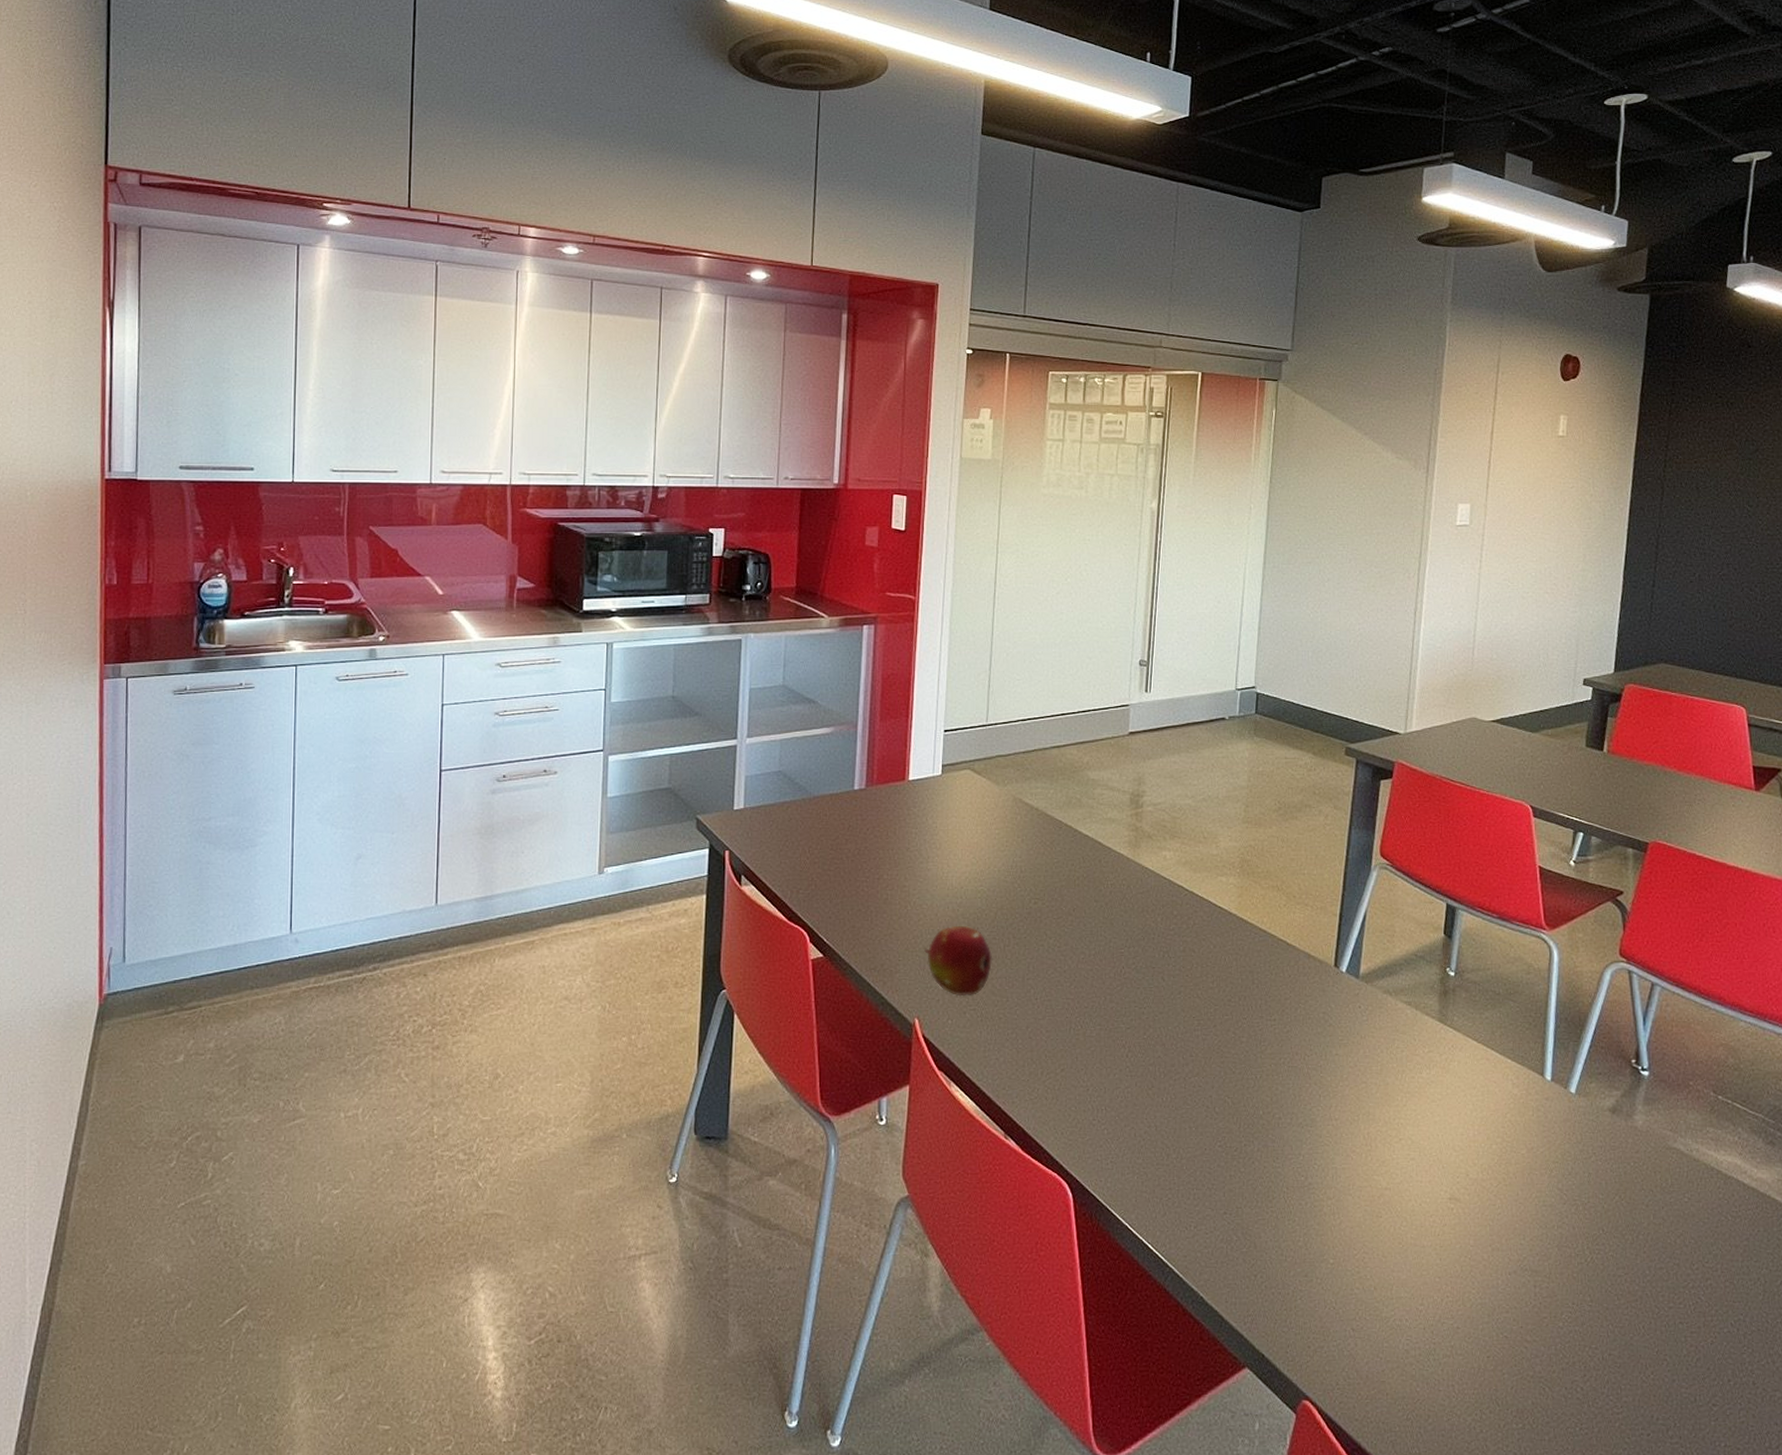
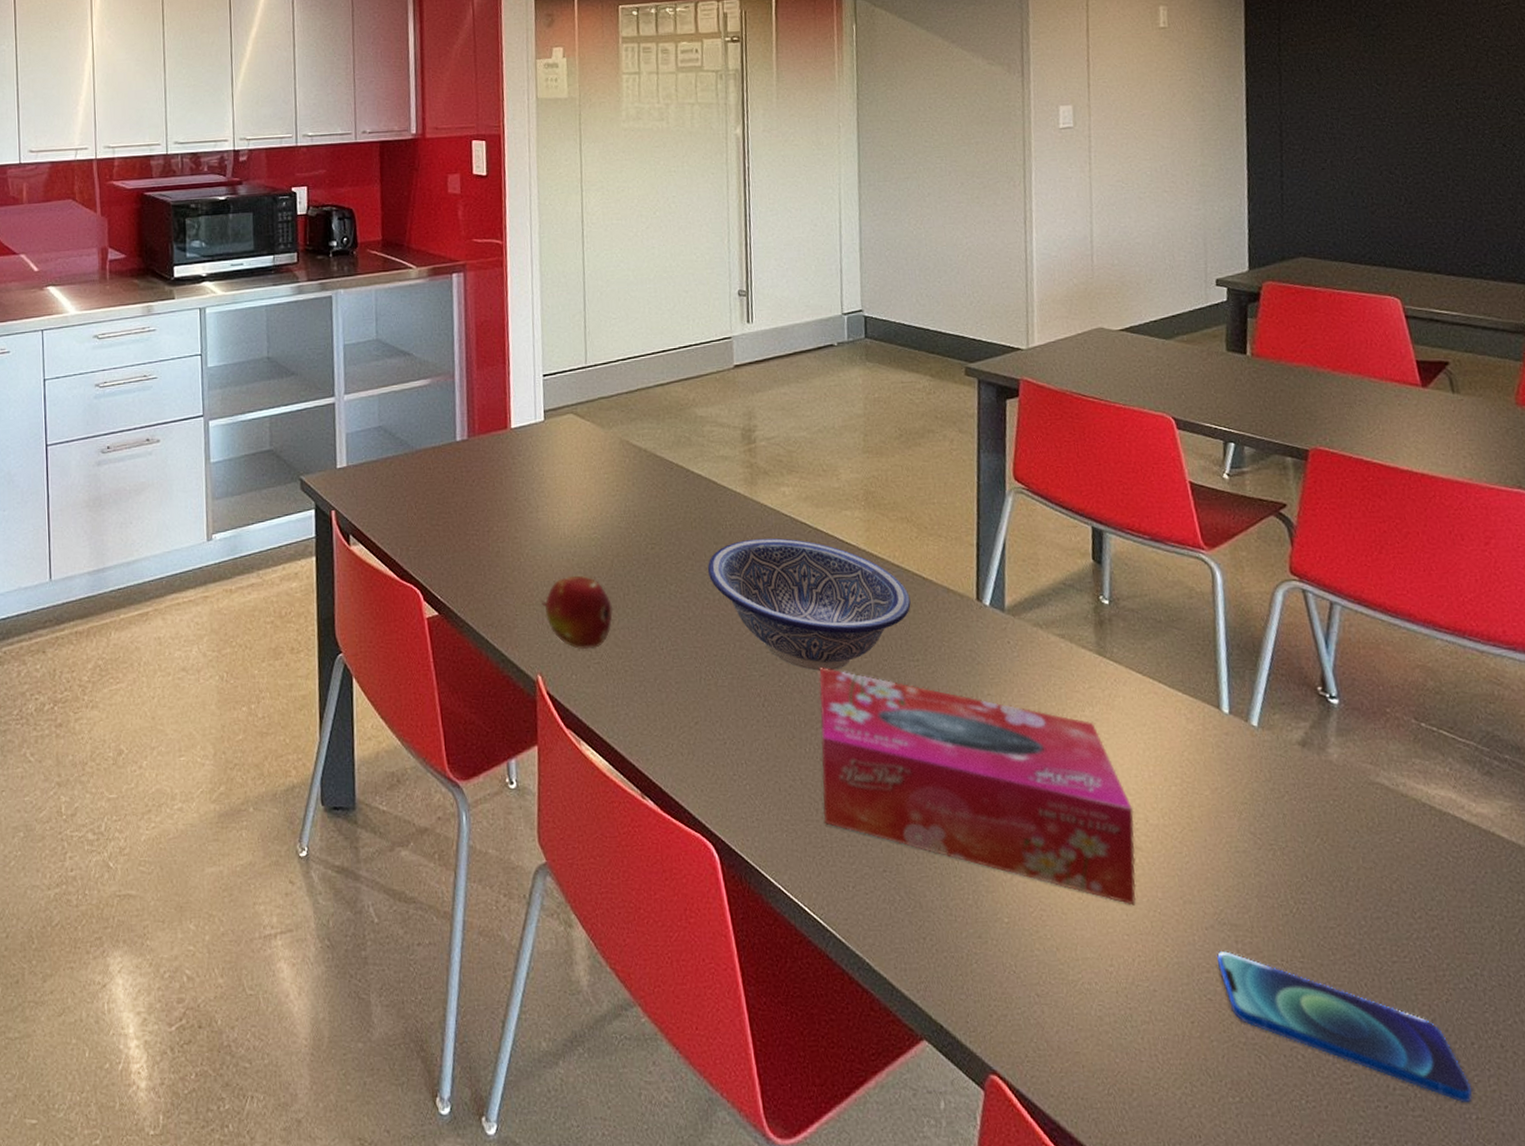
decorative bowl: none [1086,898,1273,1026] -> present [707,538,911,671]
tissue box: none [1173,1023,1457,1251] -> present [819,668,1136,906]
smartphone: none [1516,1294,1724,1432] -> present [1217,951,1472,1102]

